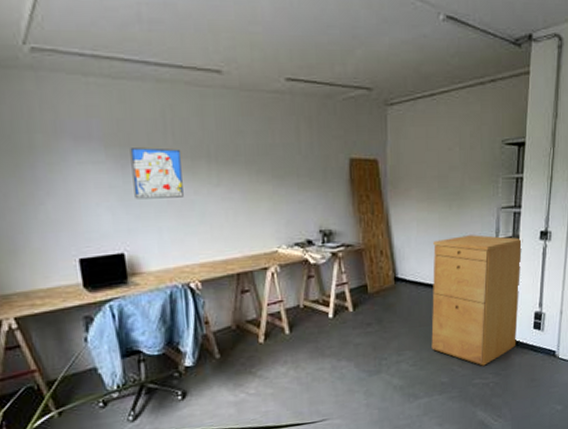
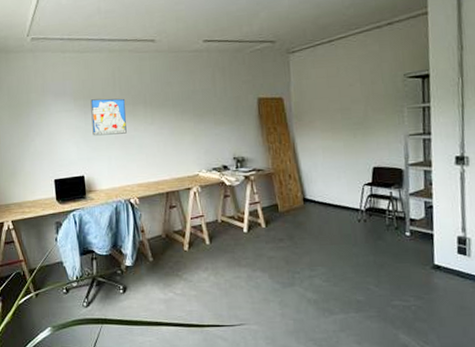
filing cabinet: present [431,235,523,366] -> none [340,160,439,288]

